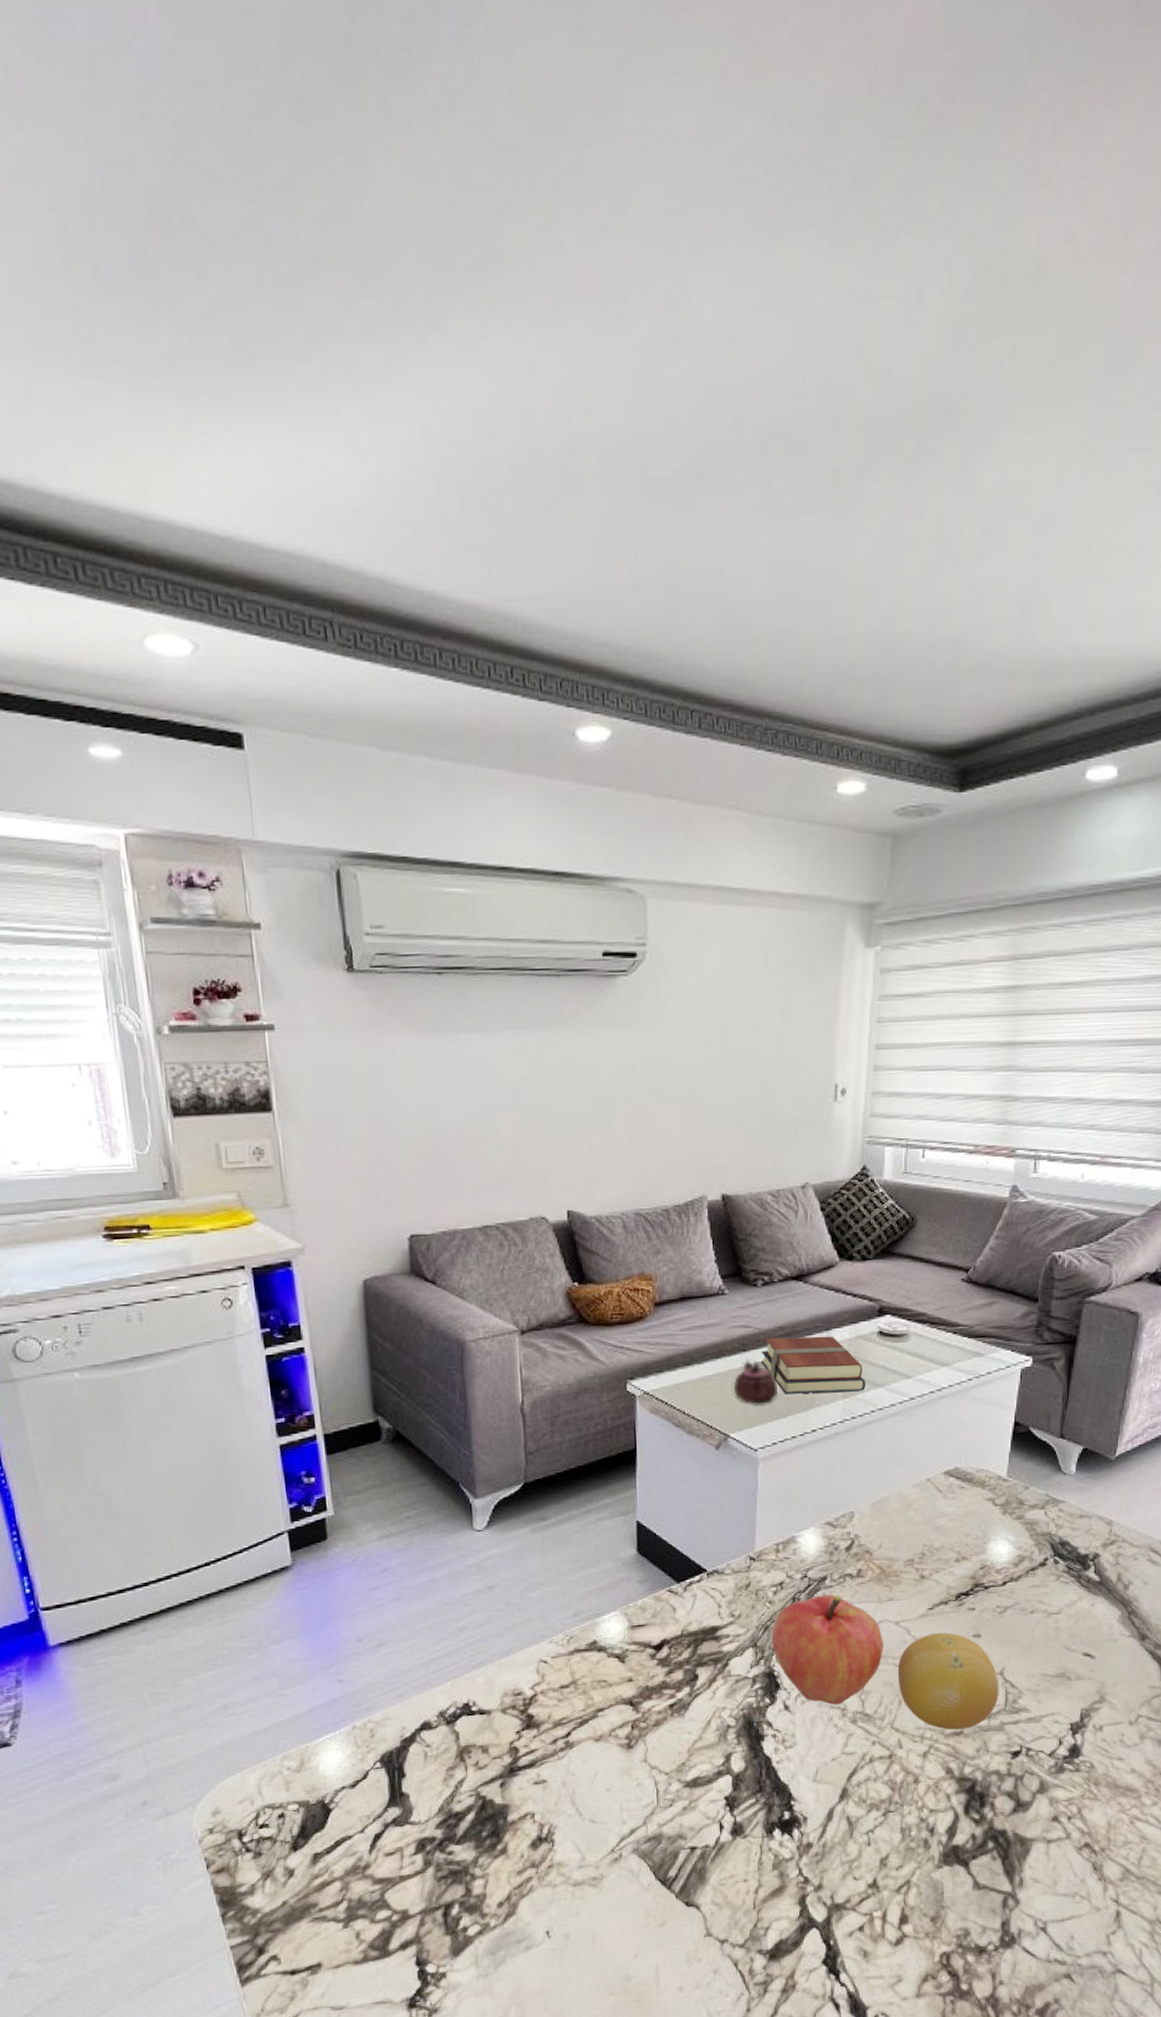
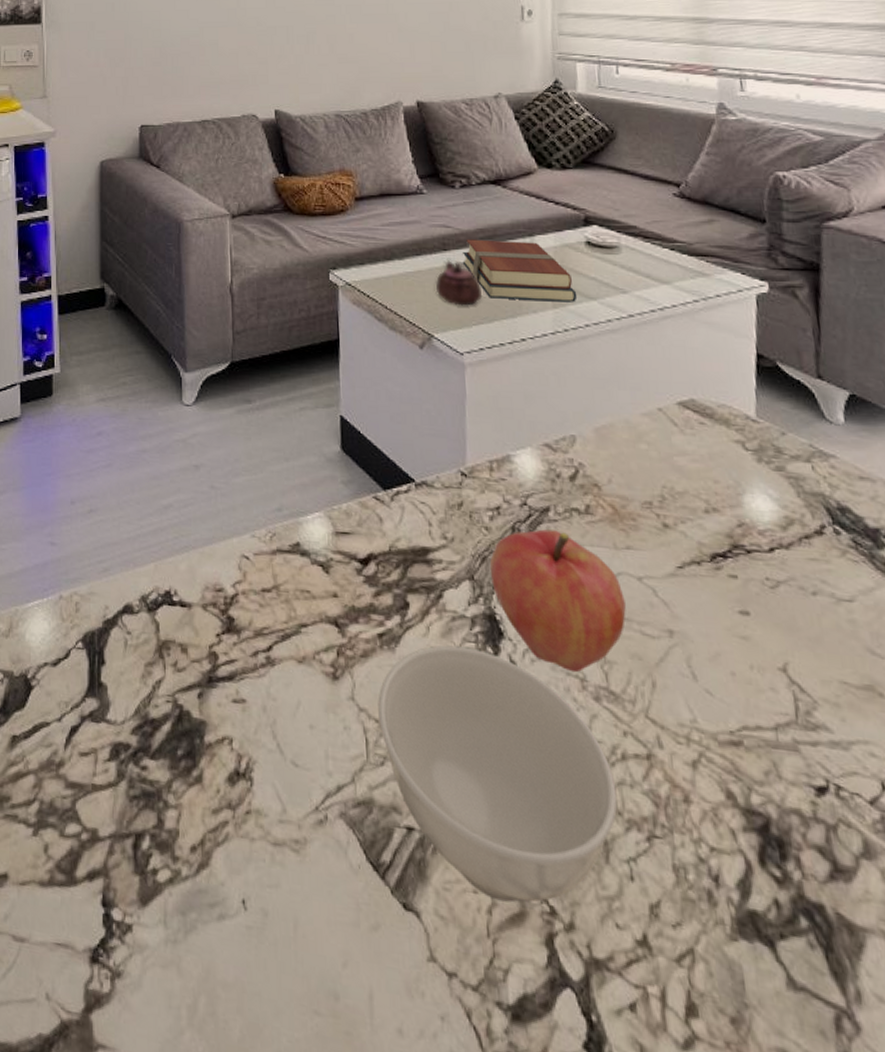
bowl: none [668,1701,863,1883] -> present [378,645,618,903]
fruit: present [897,1632,999,1730] -> none [645,599,786,739]

